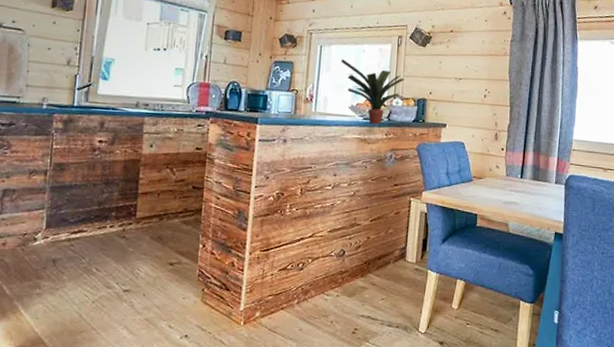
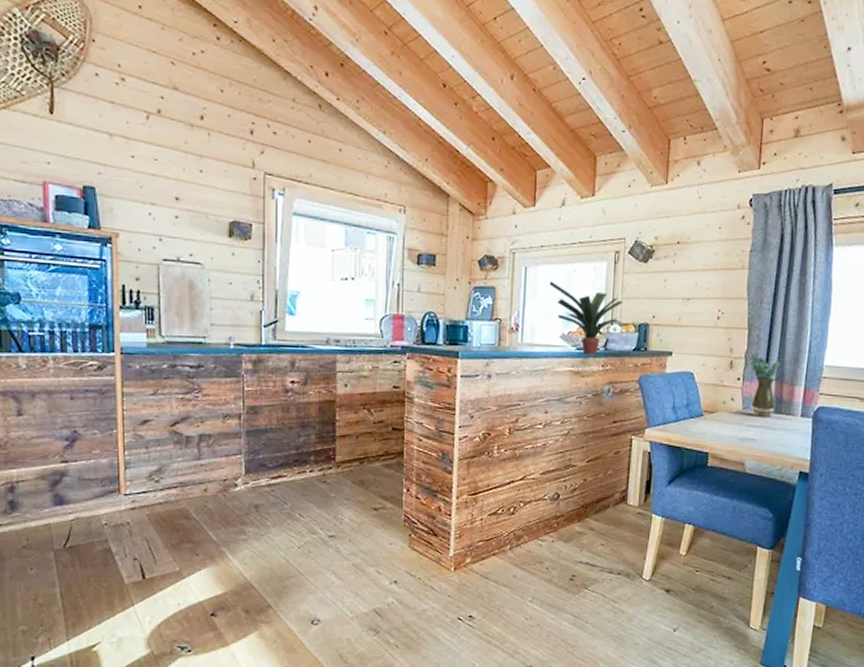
vase: none [512,126,537,184] -> present [750,352,780,418]

